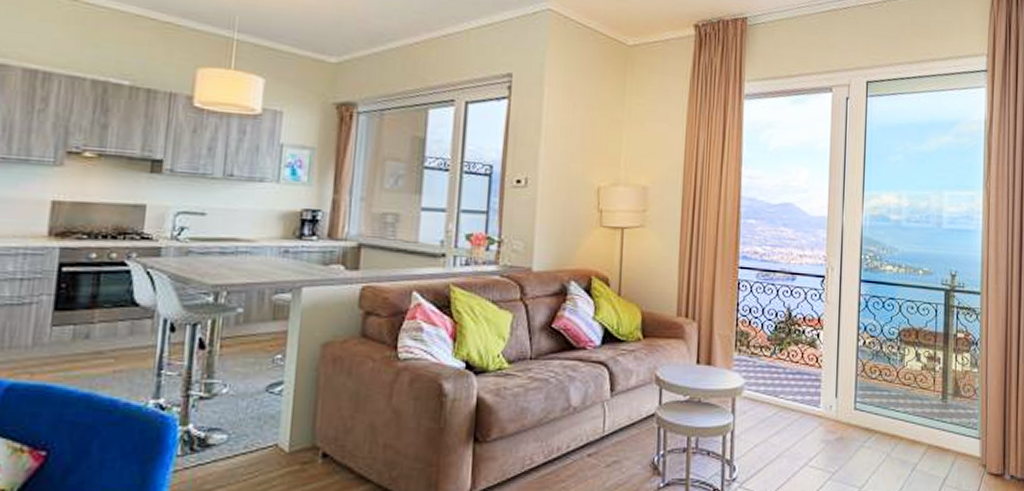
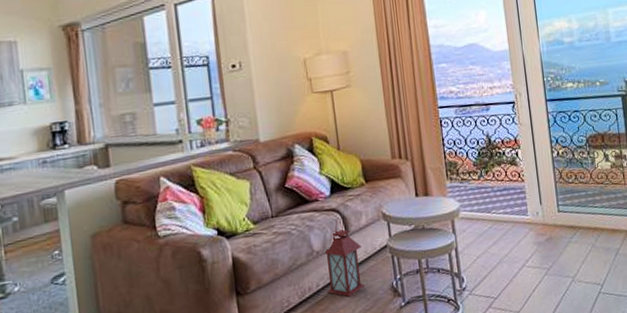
lantern: none [576,373,626,466] -> present [321,217,366,297]

